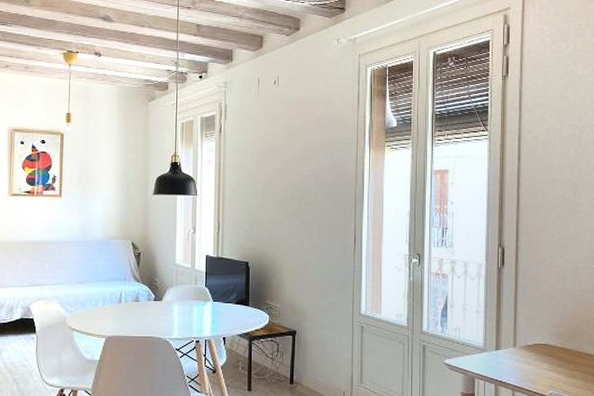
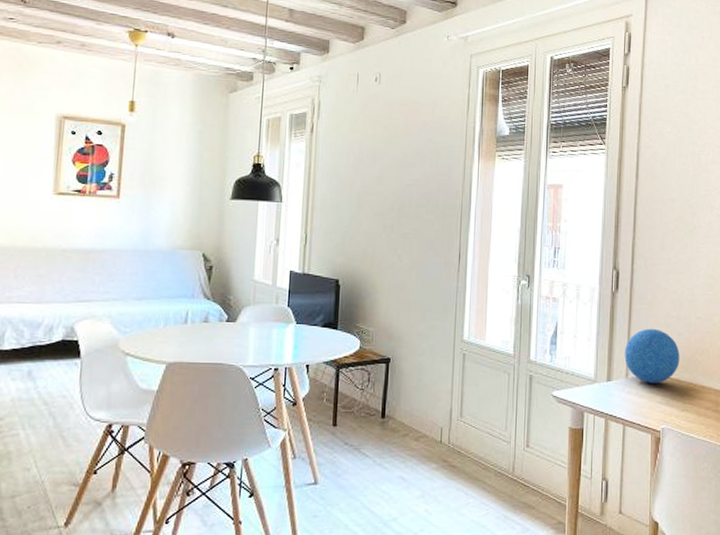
decorative ball: none [512,300,565,352] -> present [624,328,680,384]

